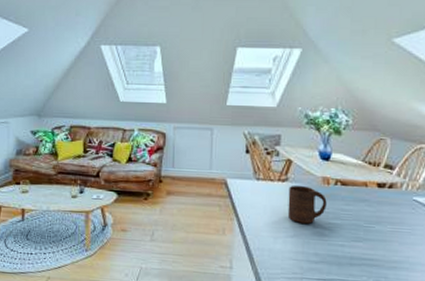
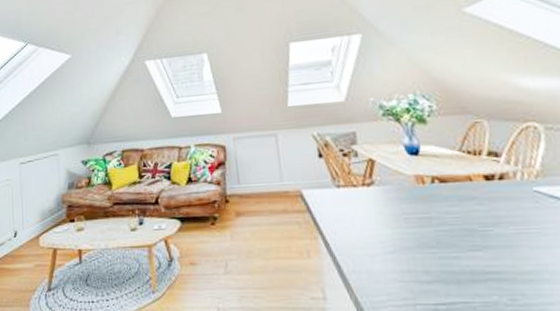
cup: present [287,186,327,224] -> none [376,189,428,235]

